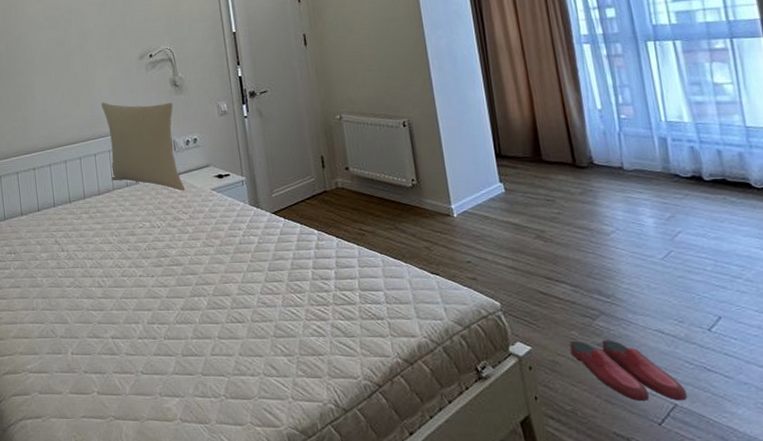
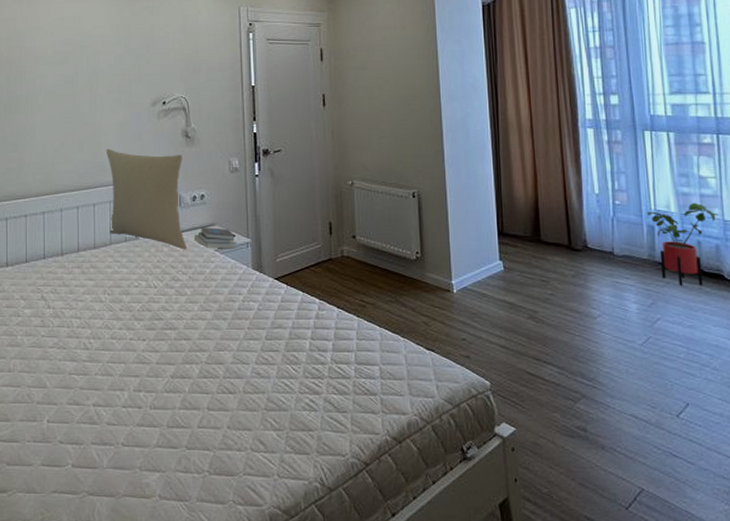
books: none [191,168,233,189] -> present [195,228,237,249]
slippers: present [569,340,687,401] -> none [551,423,653,485]
house plant: none [656,110,739,197] -> present [646,202,719,286]

